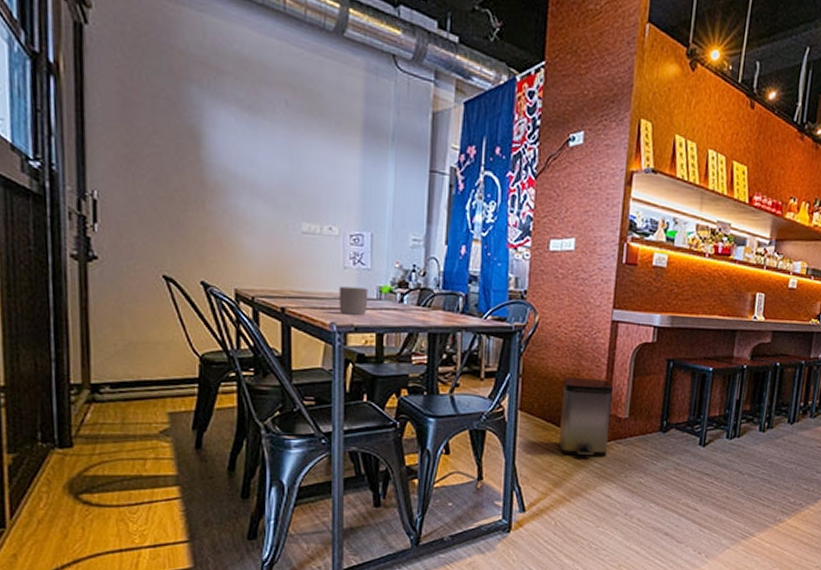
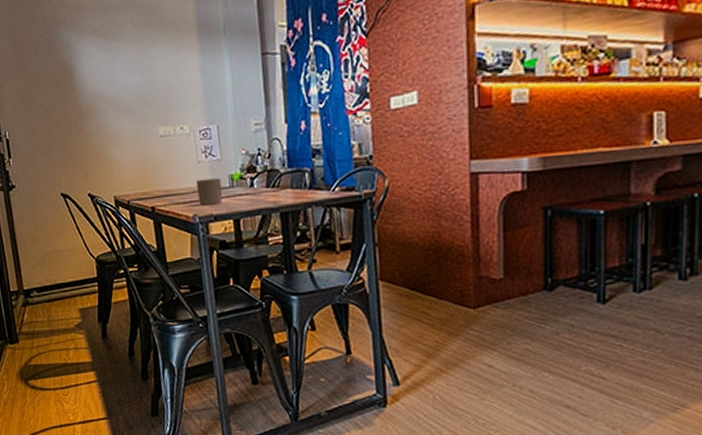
pedal bin: present [558,378,613,458] -> none [424,238,484,325]

